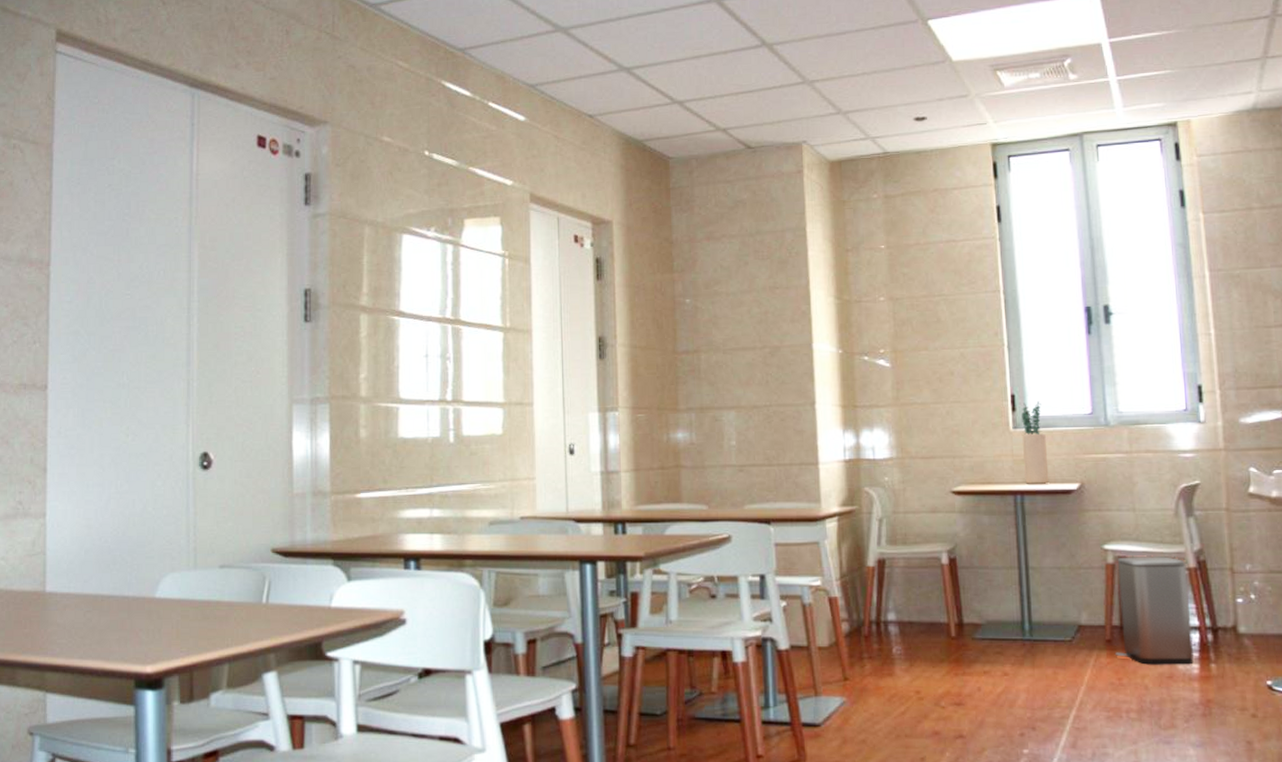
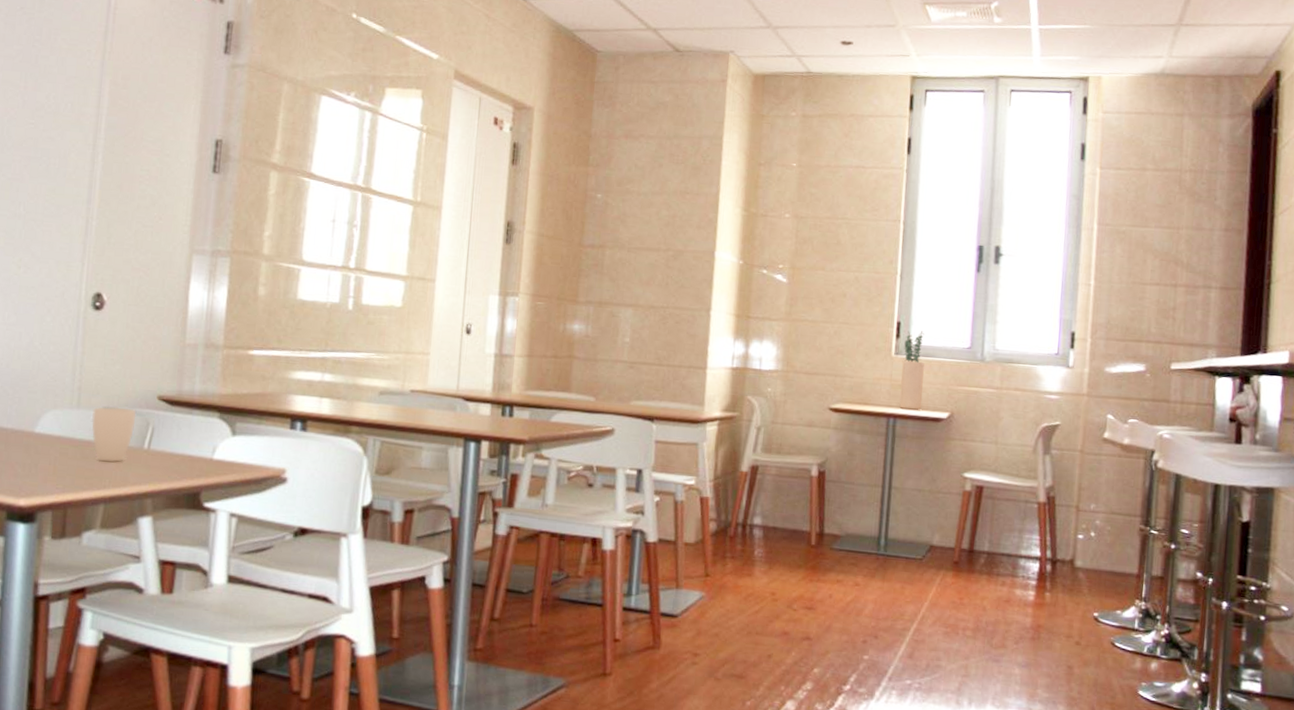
mug: none [210,564,251,619] -> present [92,406,136,462]
pedal bin: present [1114,556,1194,665] -> none [959,486,1037,591]

